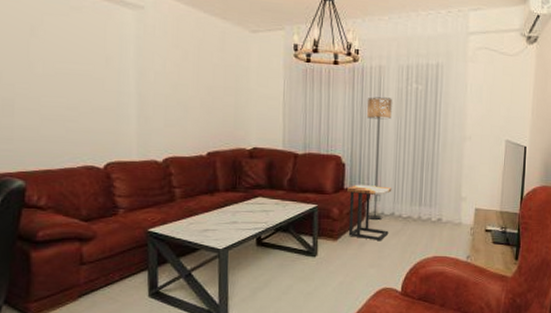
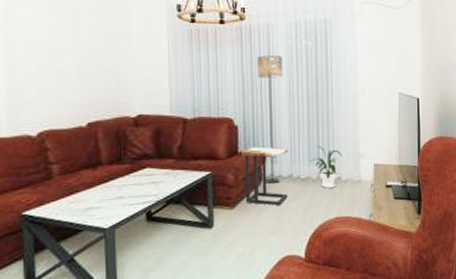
house plant: none [411,186,445,228] -> present [309,145,342,188]

